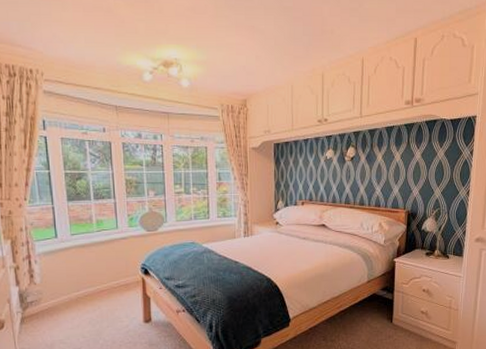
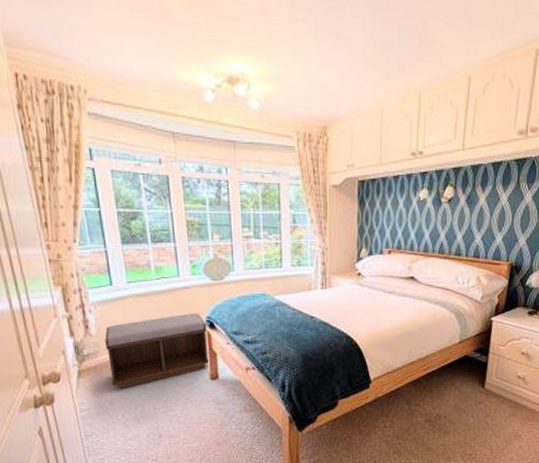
bench: none [48,261,143,334] -> present [104,313,209,389]

